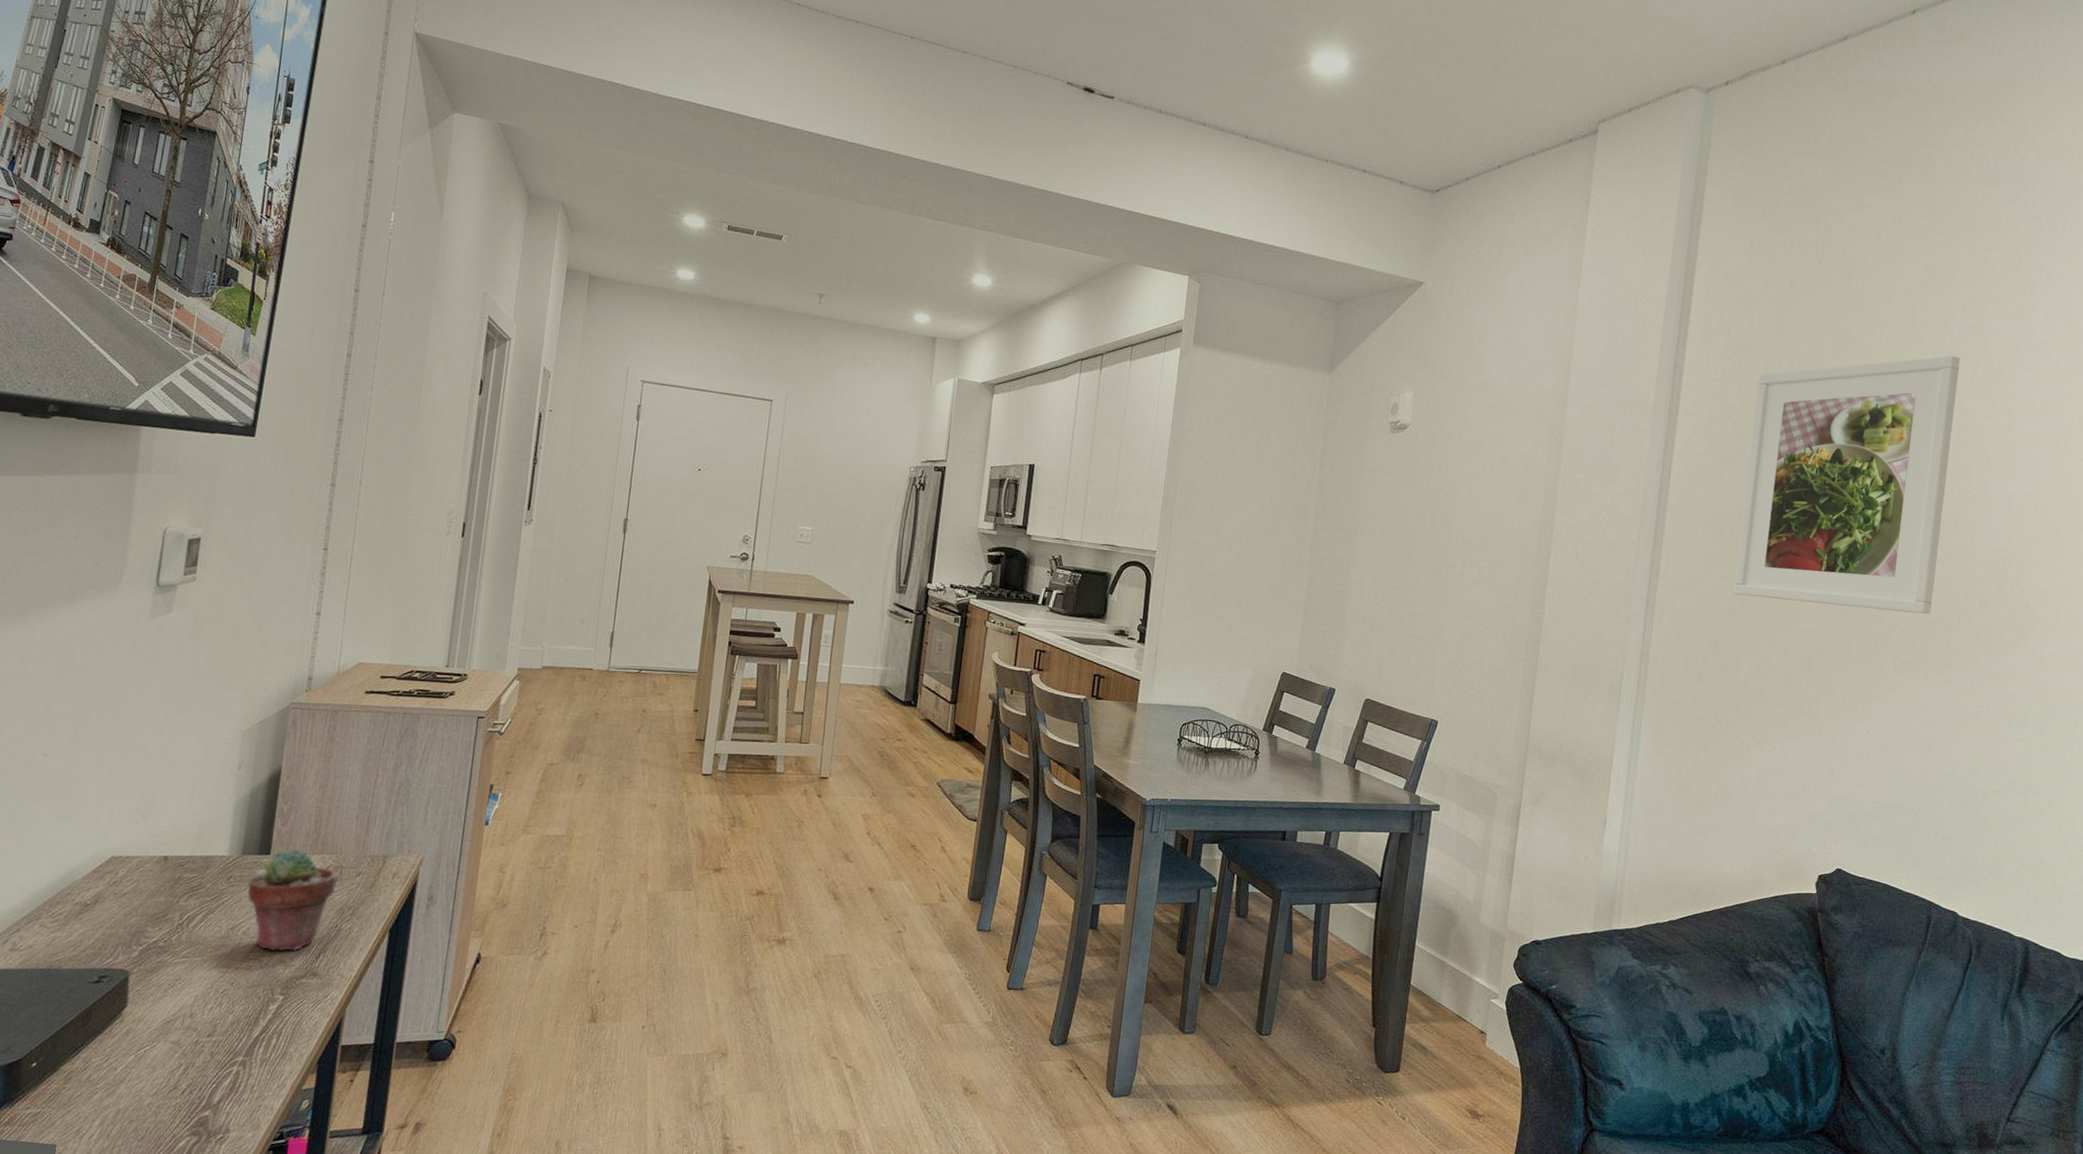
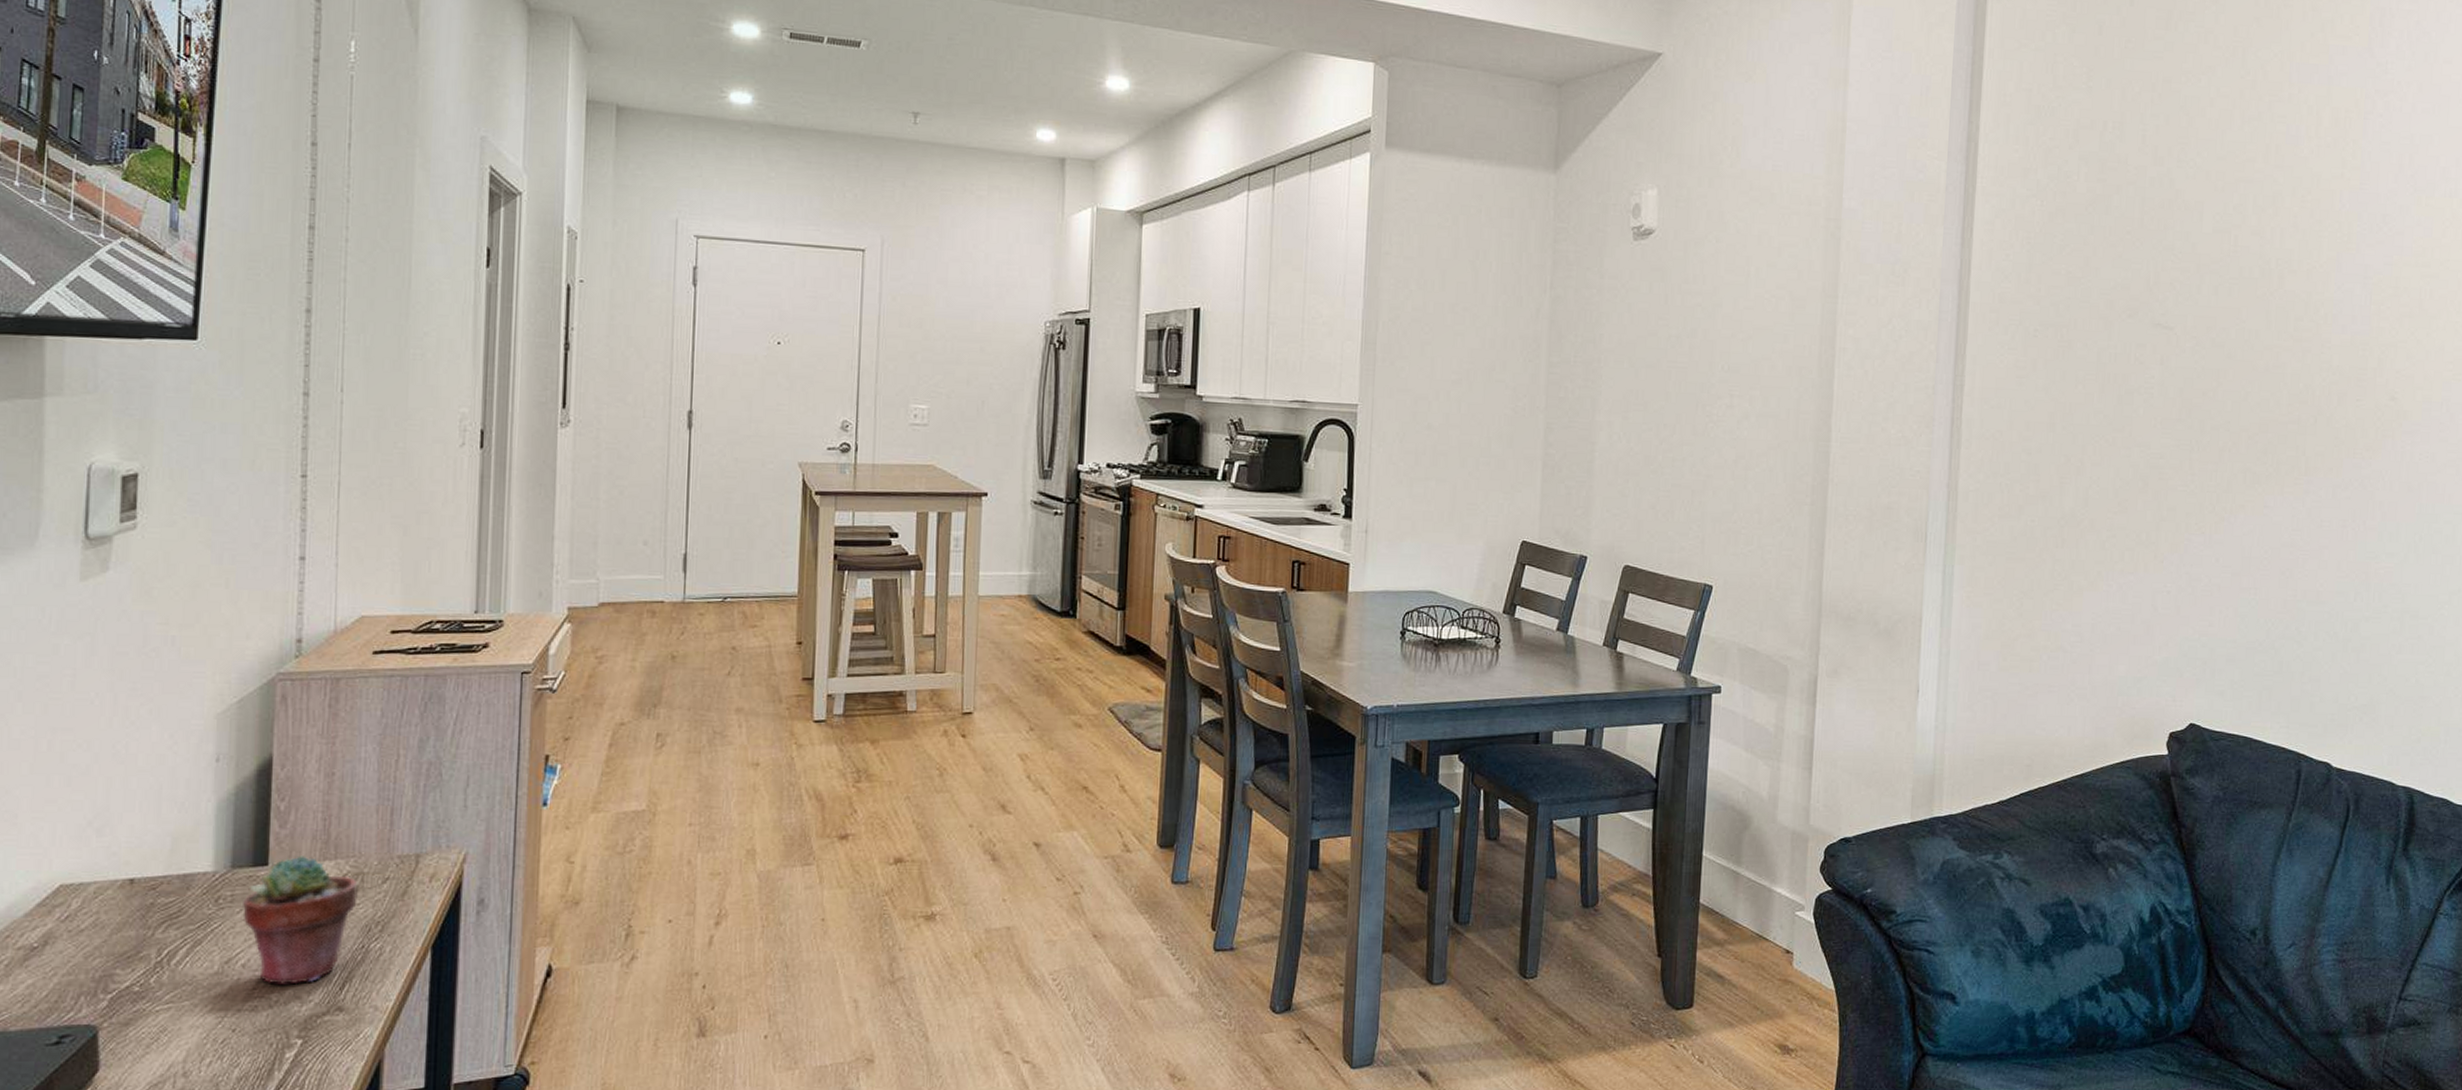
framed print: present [1733,355,1960,615] -> none [2052,104,2302,416]

